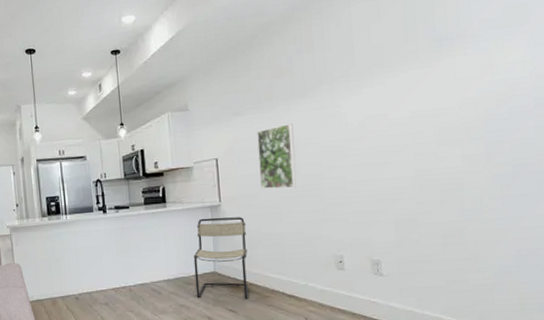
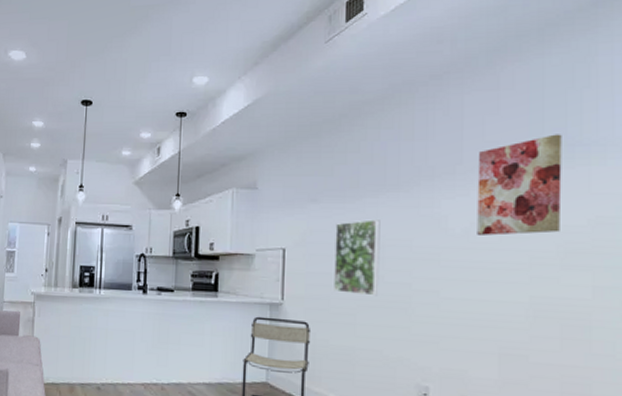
wall art: none [366,32,435,126] -> present [477,134,562,236]

